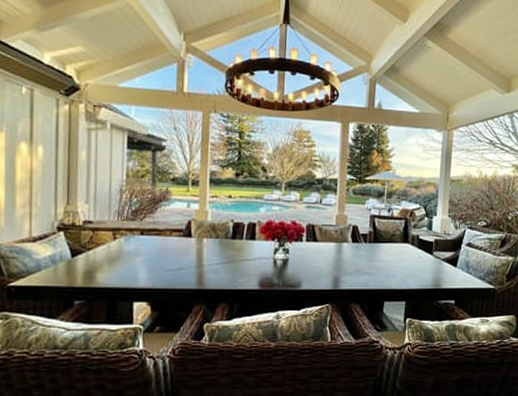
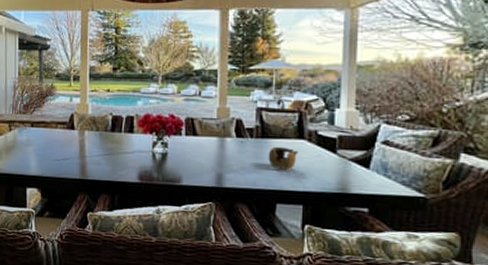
teapot: none [378,250,404,271] -> present [268,146,299,170]

